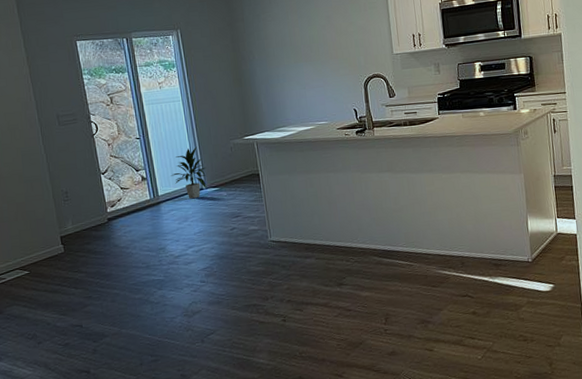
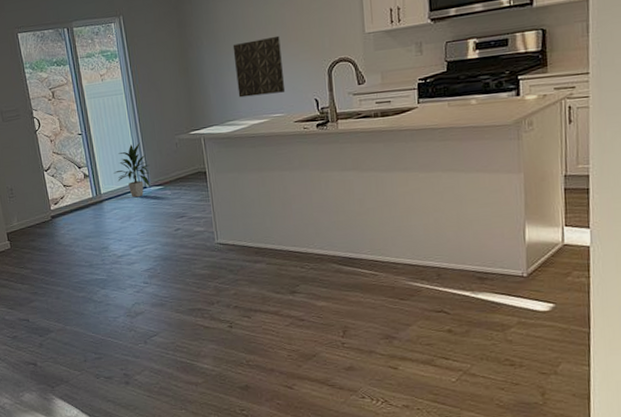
wall panel: none [281,53,329,107] -> present [232,35,286,98]

